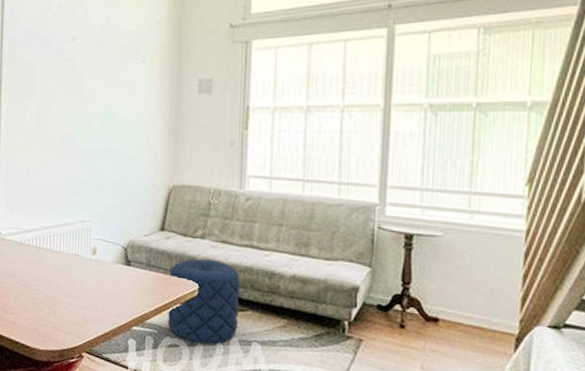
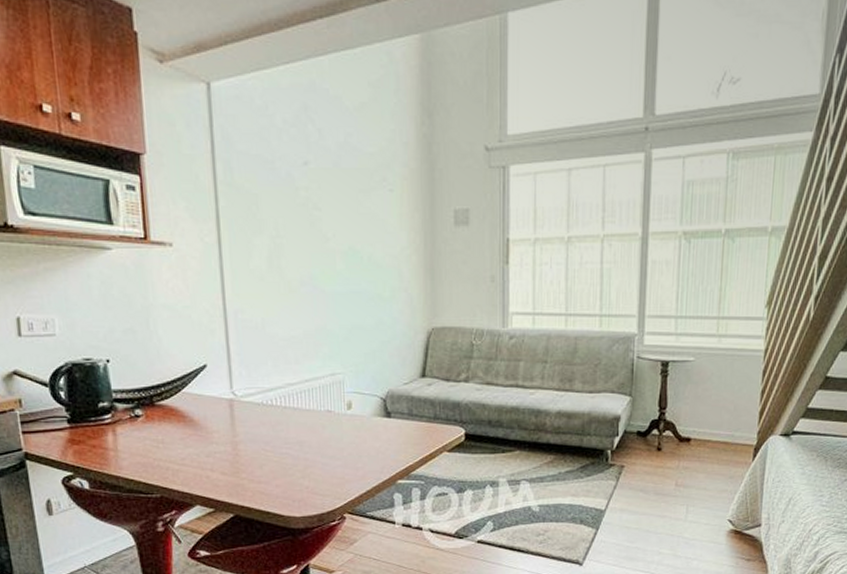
pouf: present [167,259,241,344] -> none [433,403,507,488]

